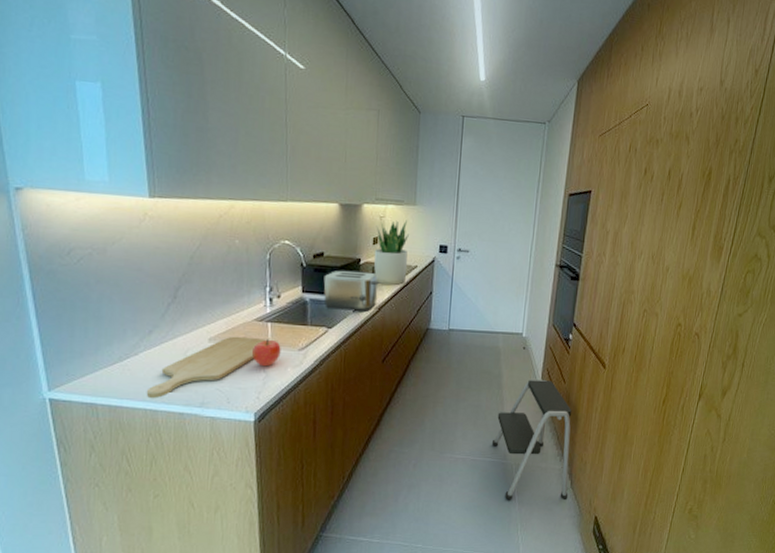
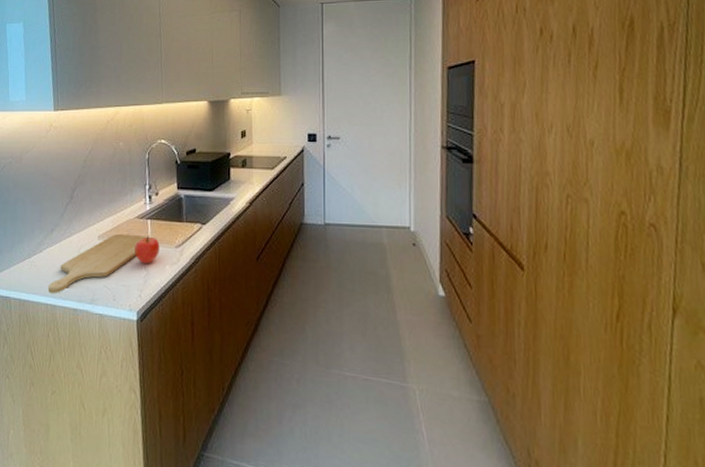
toaster: present [323,270,379,311] -> none [196,165,249,206]
planter: present [373,220,409,286] -> none [242,111,277,179]
step stool: present [491,380,572,500] -> none [386,283,496,444]

